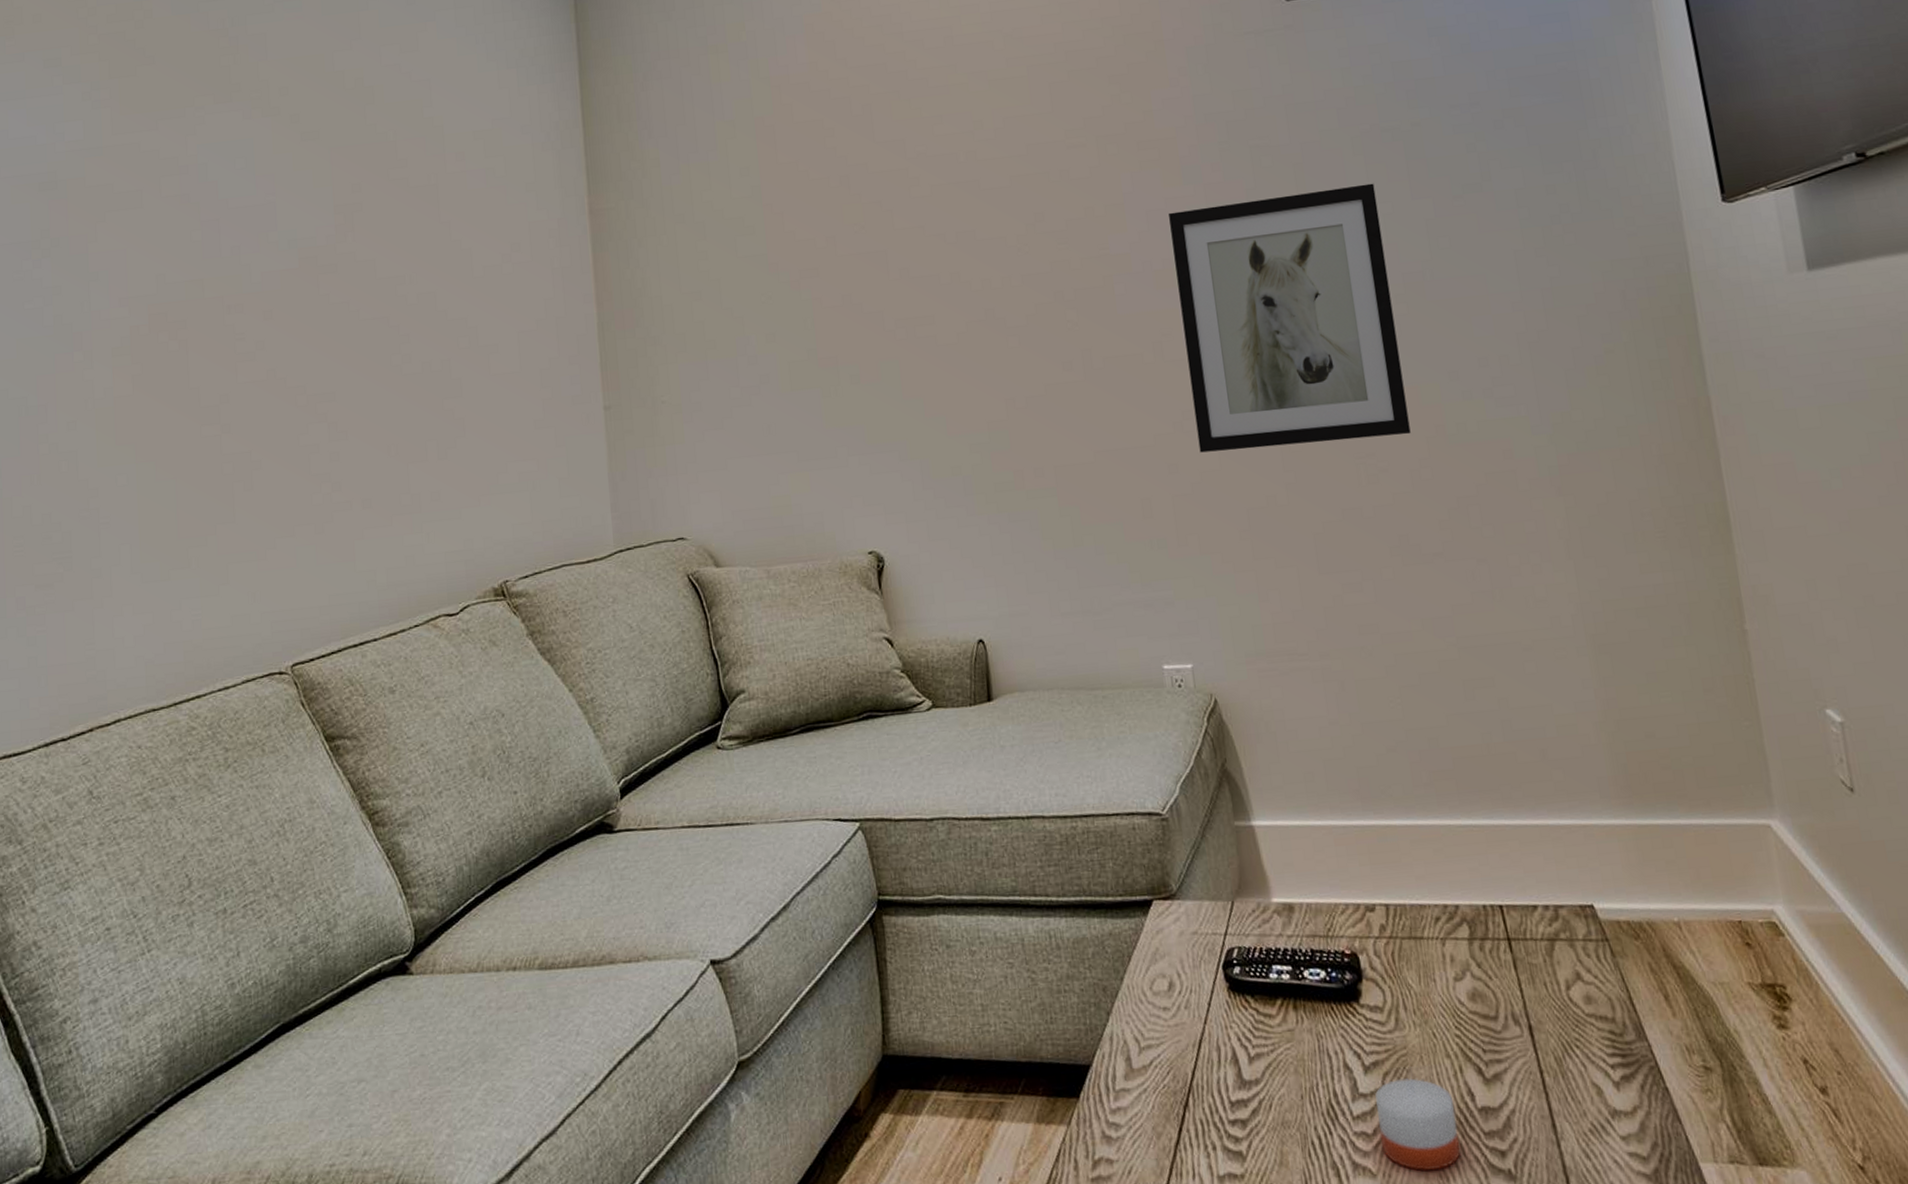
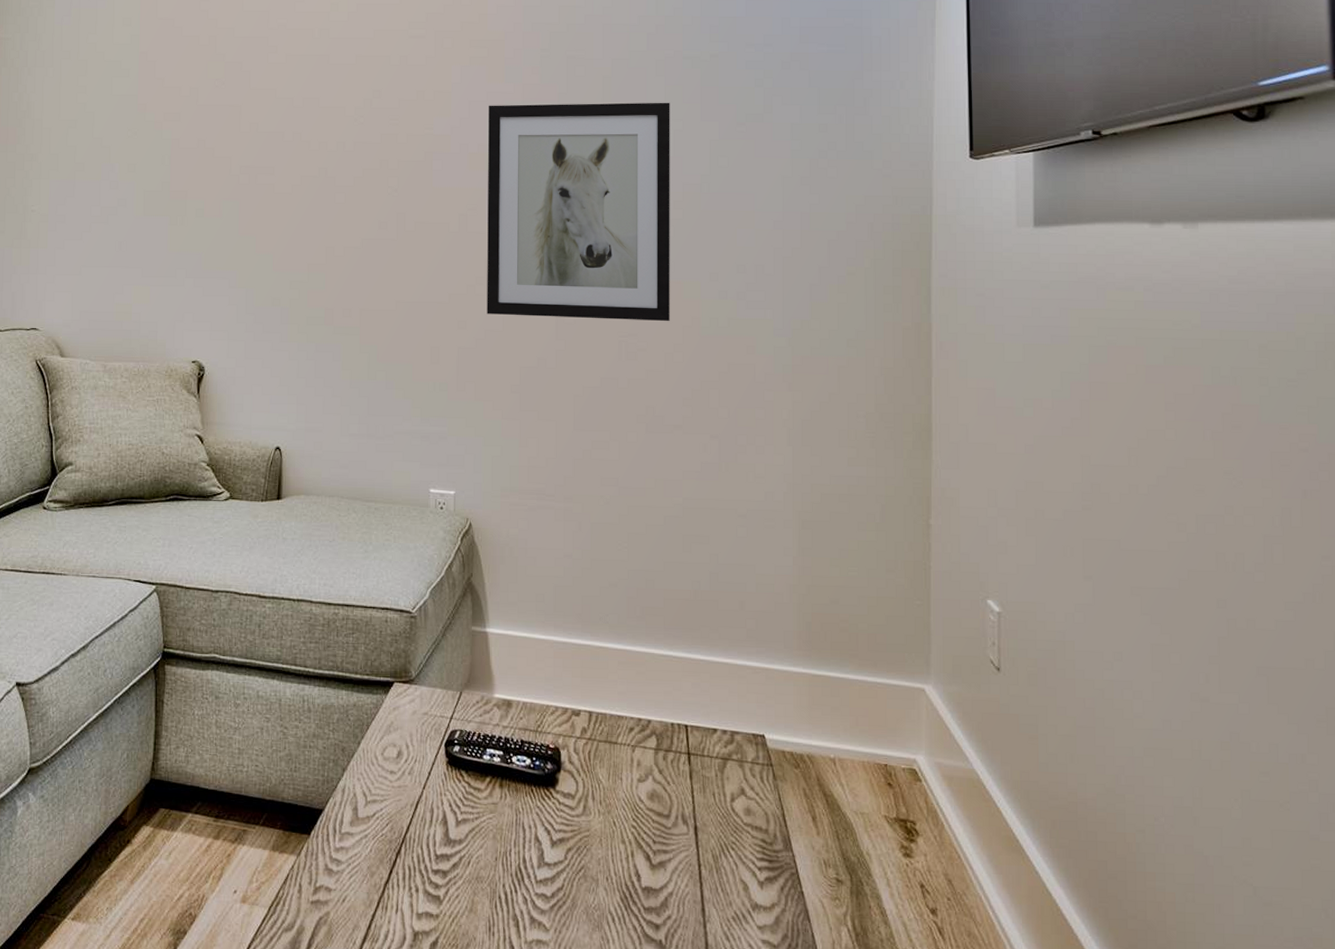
candle: present [1375,1078,1461,1170] -> none [558,855,623,933]

